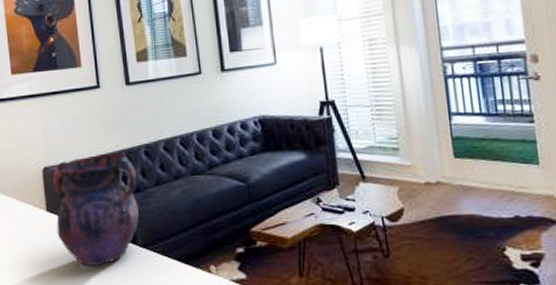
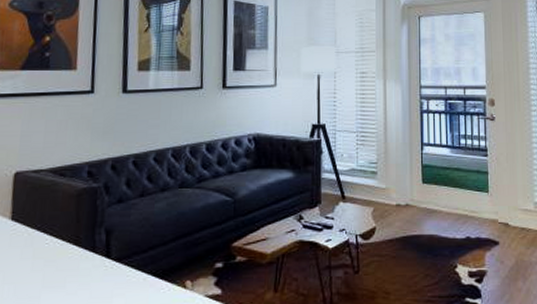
vase: present [52,153,139,266] -> none [19,162,121,281]

